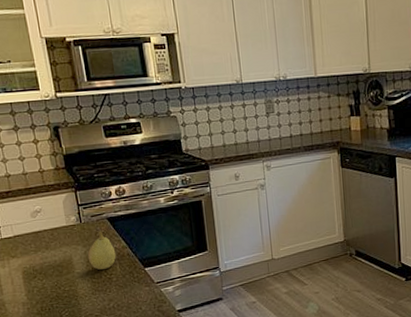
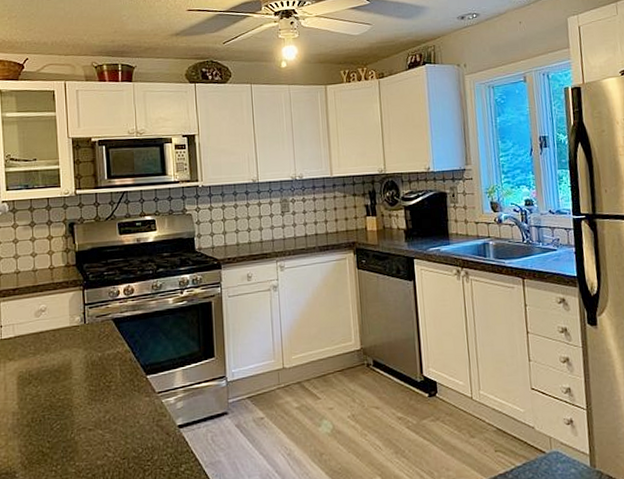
fruit: present [87,228,116,270] -> none [88,330,118,376]

